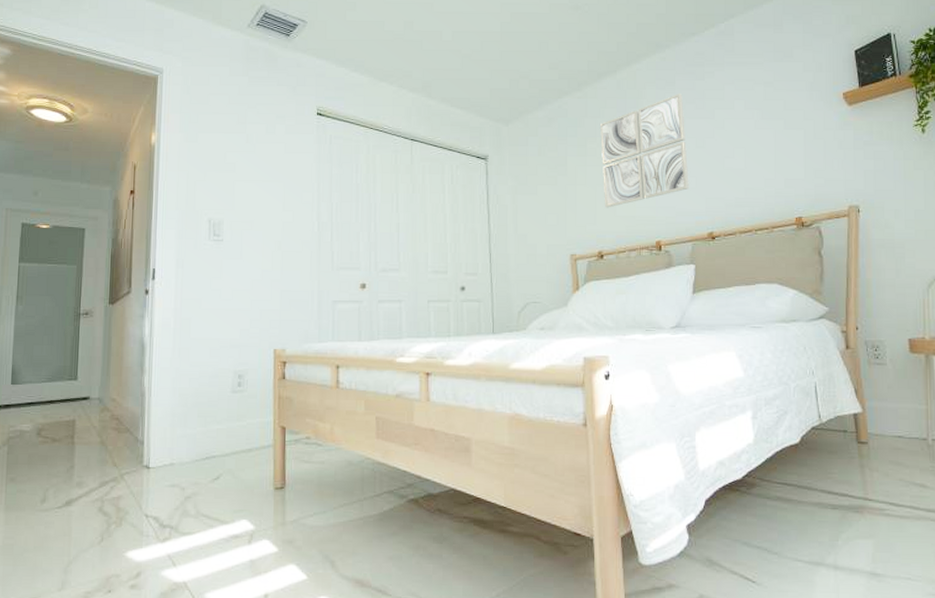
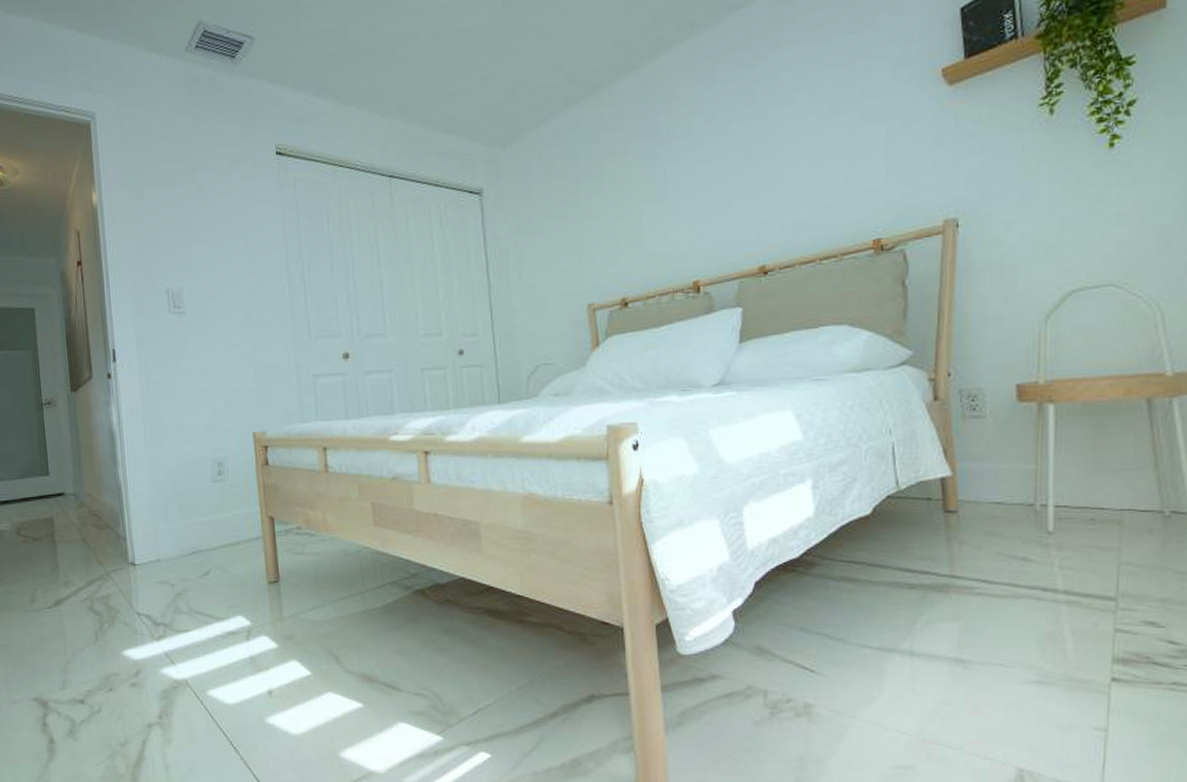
wall art: present [599,94,689,208] -> none [619,89,735,244]

